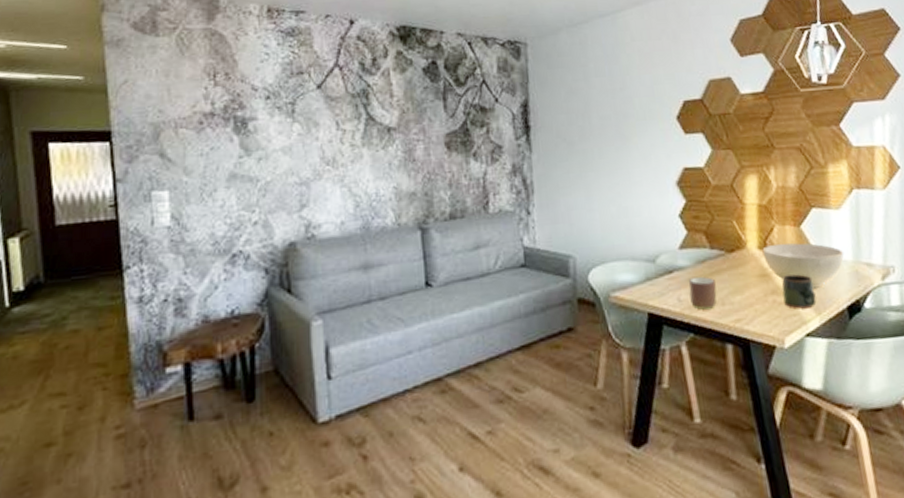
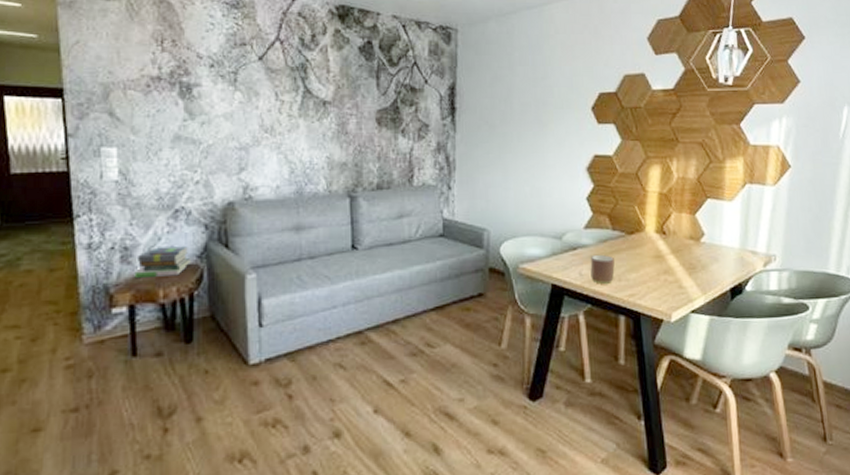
books: none [190,294,251,332] -> present [134,246,191,278]
bowl: present [762,243,845,288] -> none [659,229,733,271]
mug: present [781,274,817,309] -> none [673,257,703,288]

